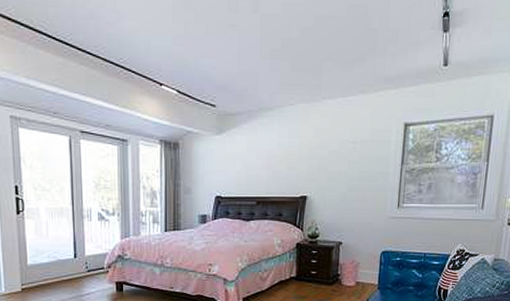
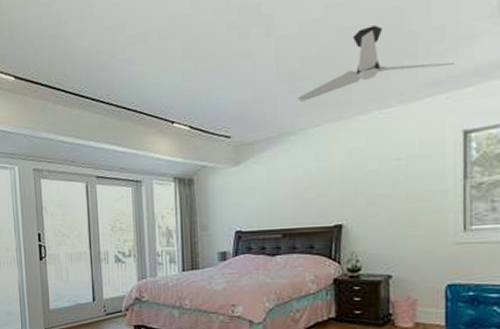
ceiling fan: none [277,19,403,81] -> present [298,25,454,102]

